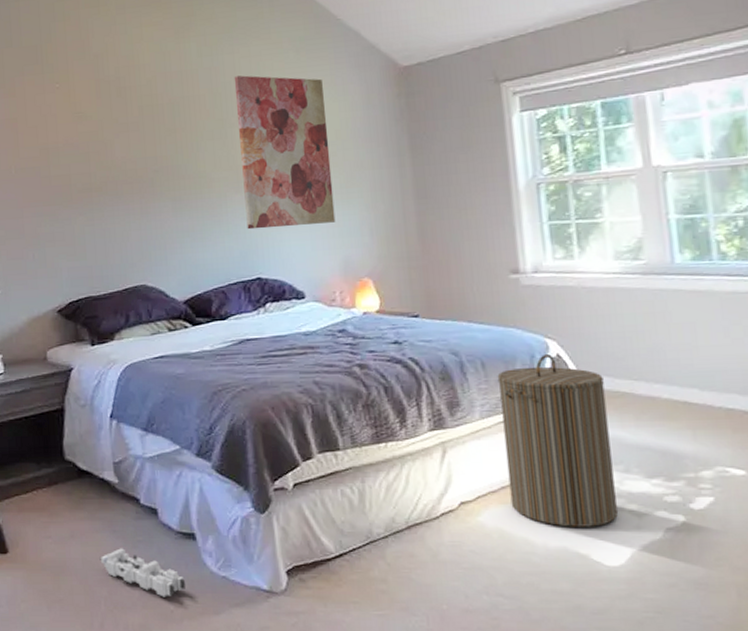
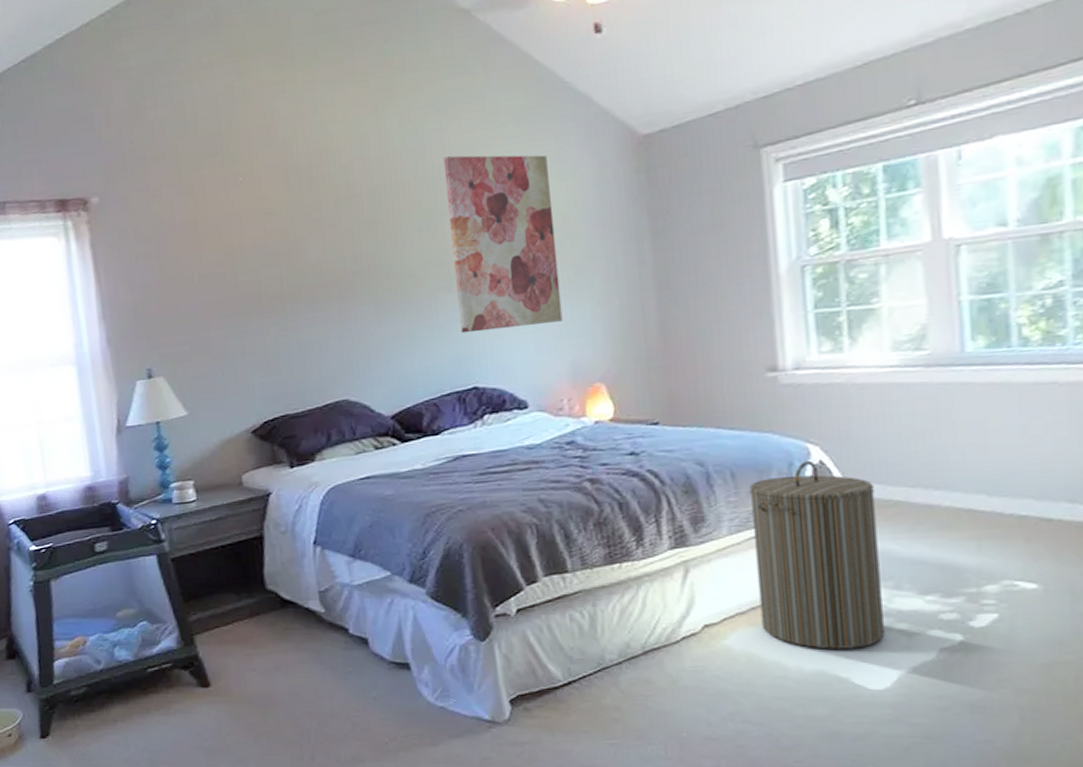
toy train: present [100,548,185,597] -> none [307,679,400,729]

